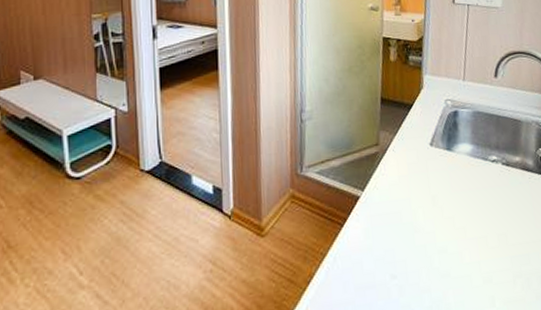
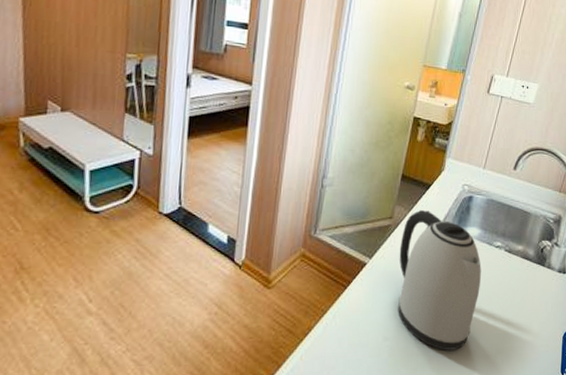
kettle: none [391,132,484,283] -> present [398,210,482,351]

